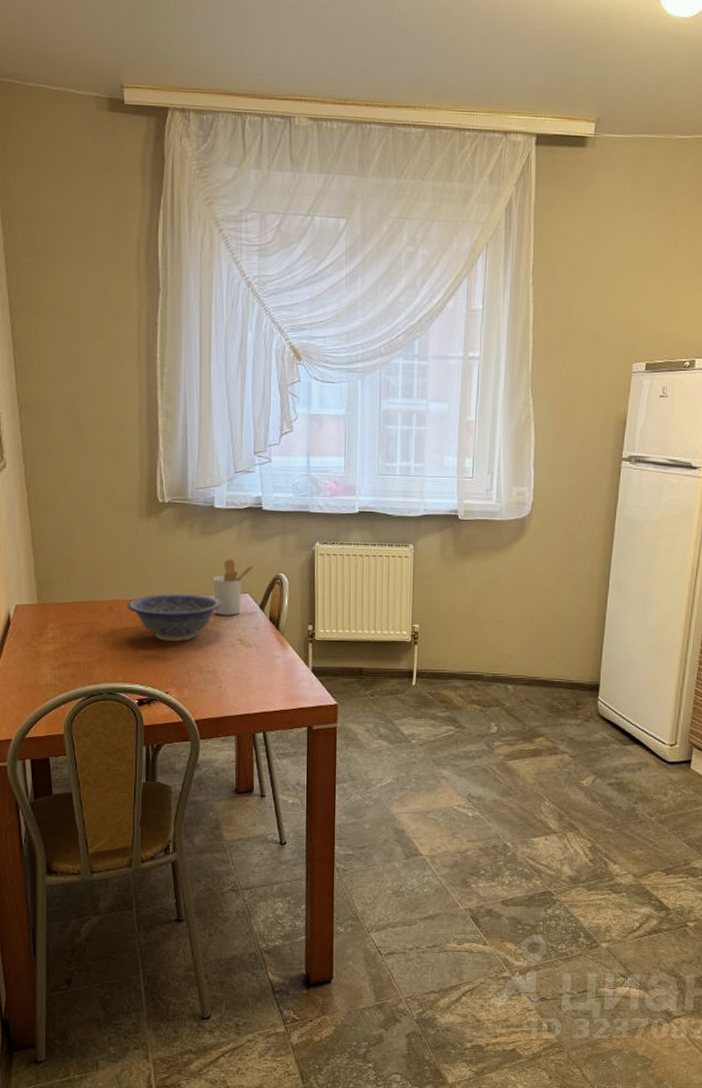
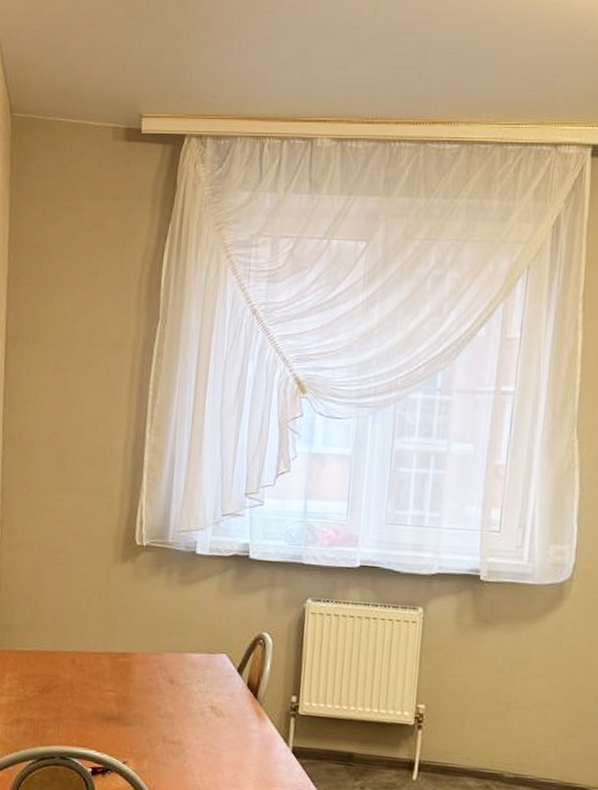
decorative bowl: present [126,593,222,641] -> none [90,647,195,704]
utensil holder: present [212,558,256,616] -> none [186,612,237,678]

